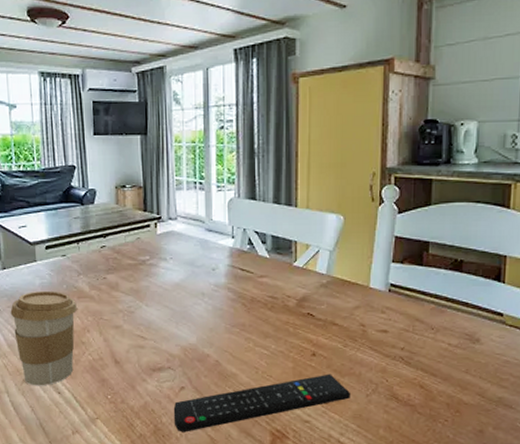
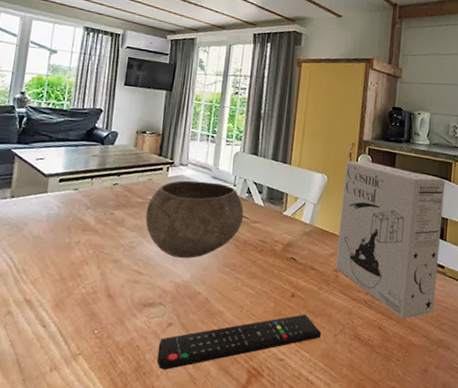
coffee cup: present [10,290,77,386] -> none [8,221,80,319]
bowl: none [139,236,247,320] -> present [145,180,244,258]
cereal box: none [362,195,501,376] -> present [336,161,445,319]

